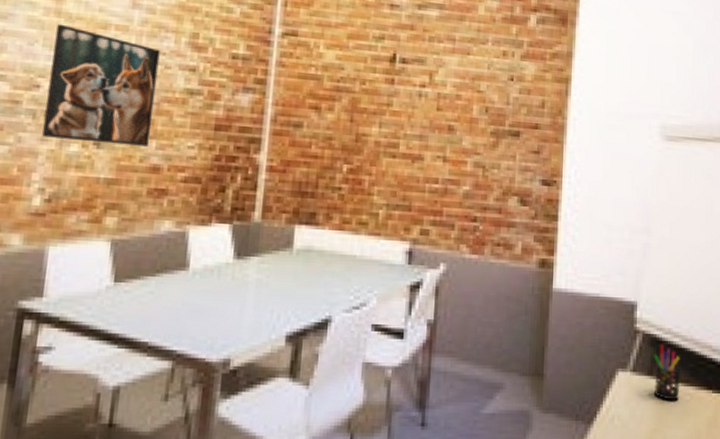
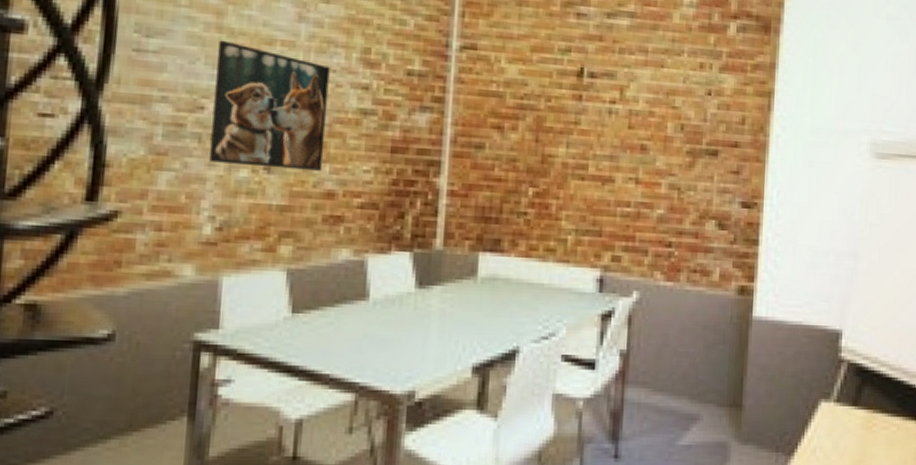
pen holder: present [653,343,681,401] -> none [858,373,888,431]

